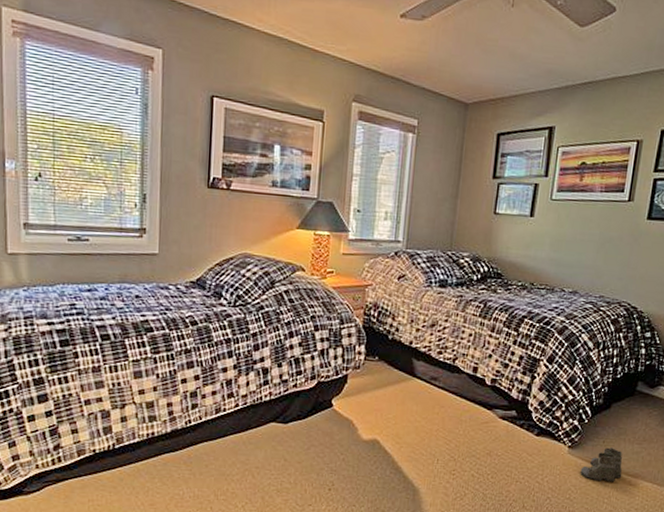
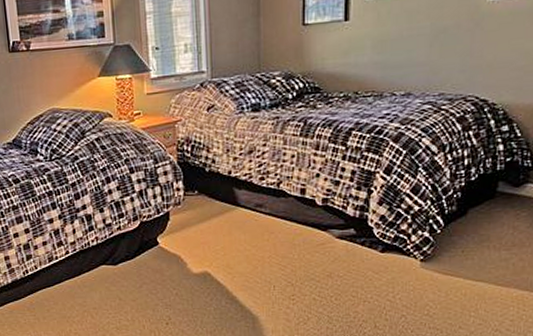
boots: present [580,447,623,486] -> none [438,257,490,298]

